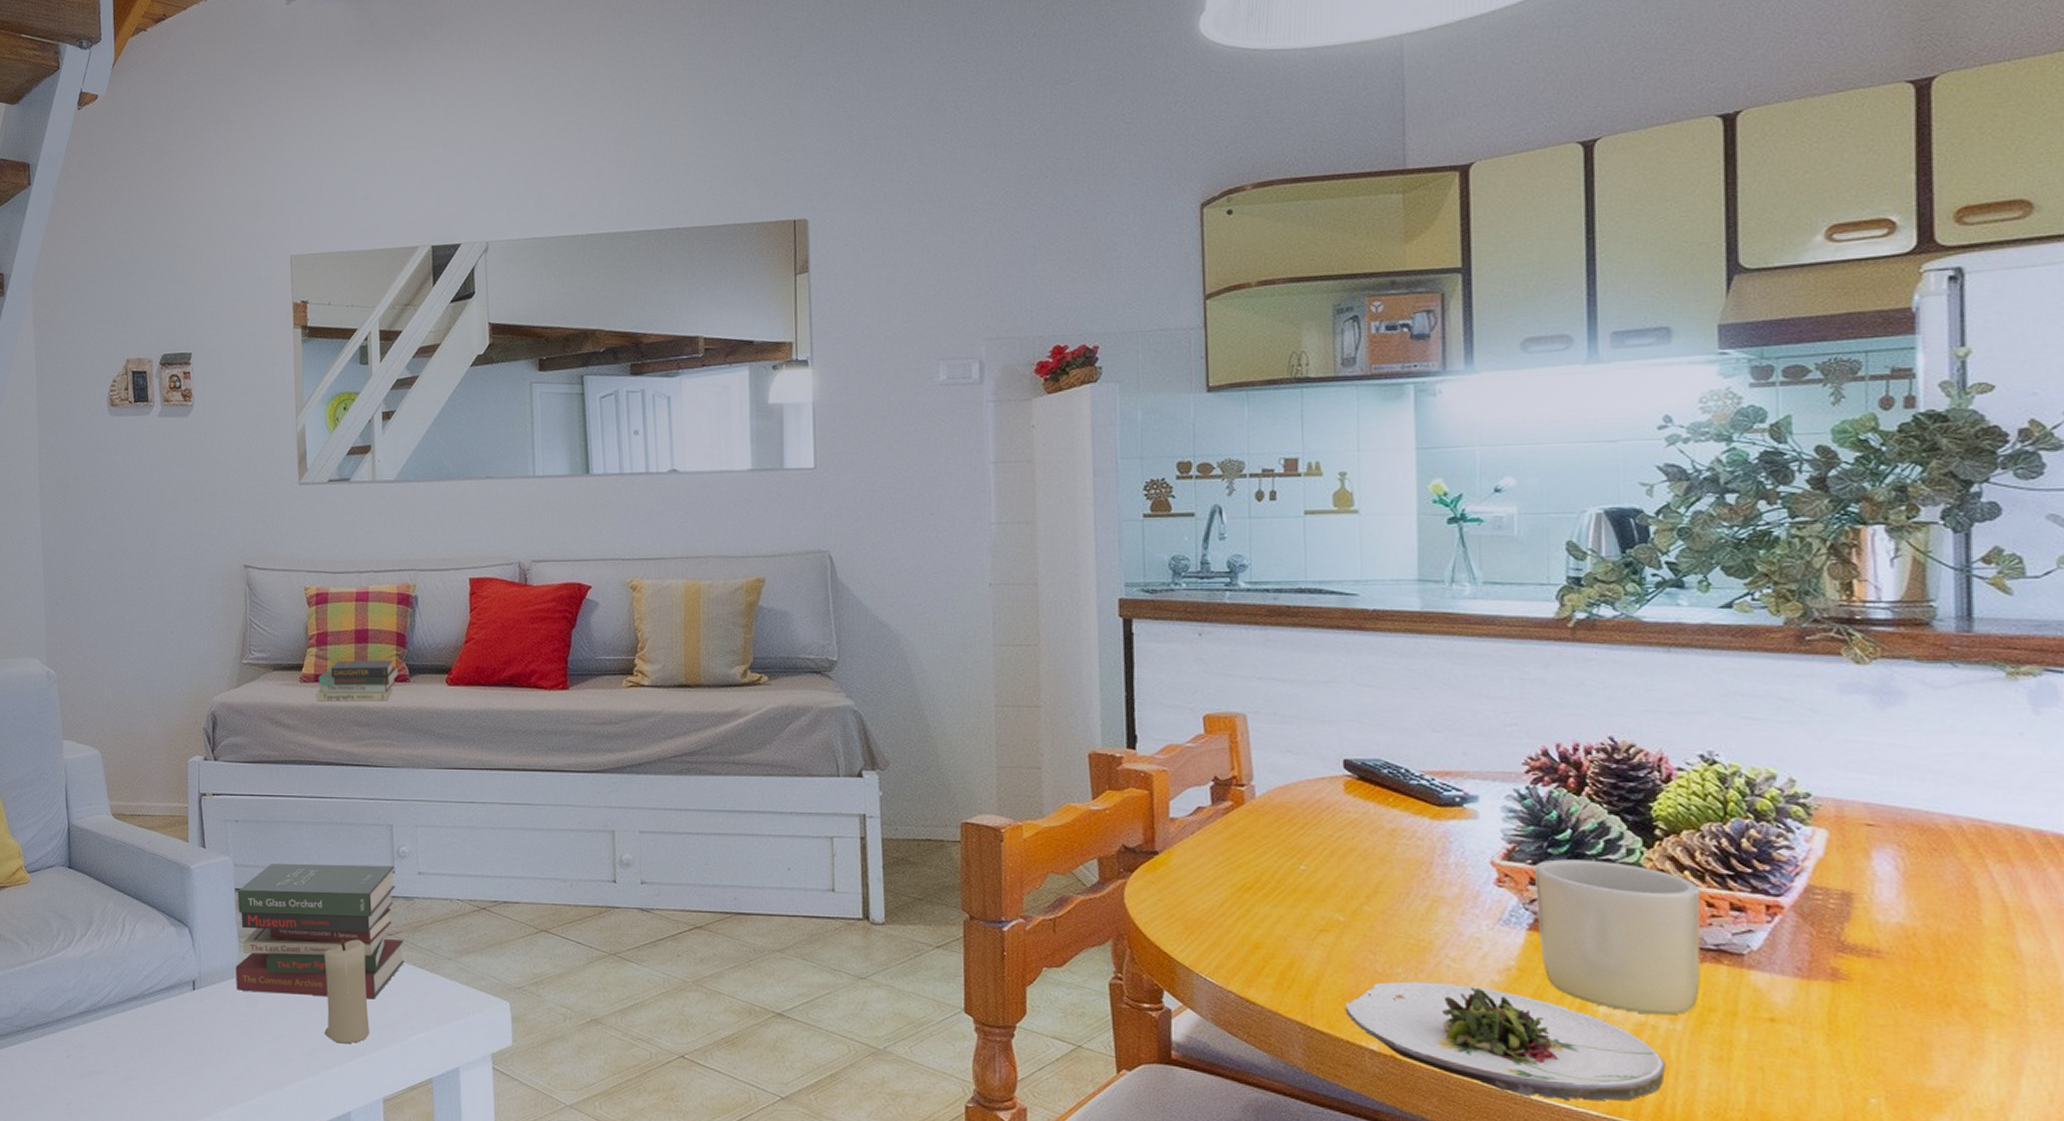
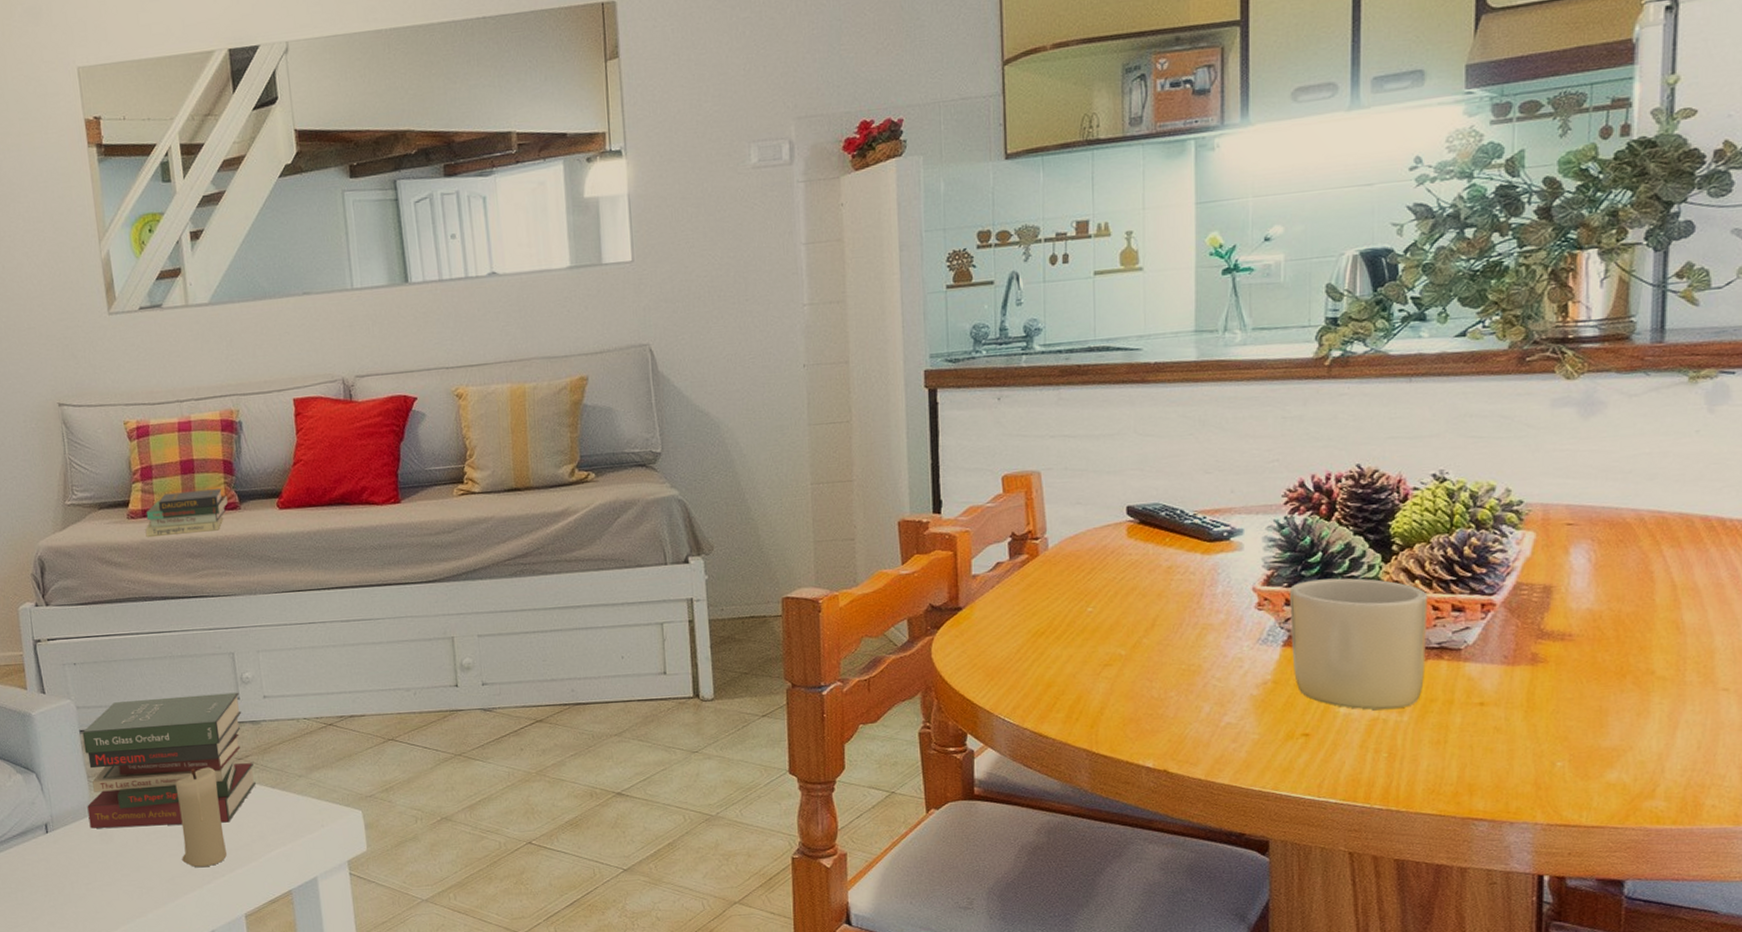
salad plate: present [1345,981,1667,1101] -> none [1125,700,1394,793]

